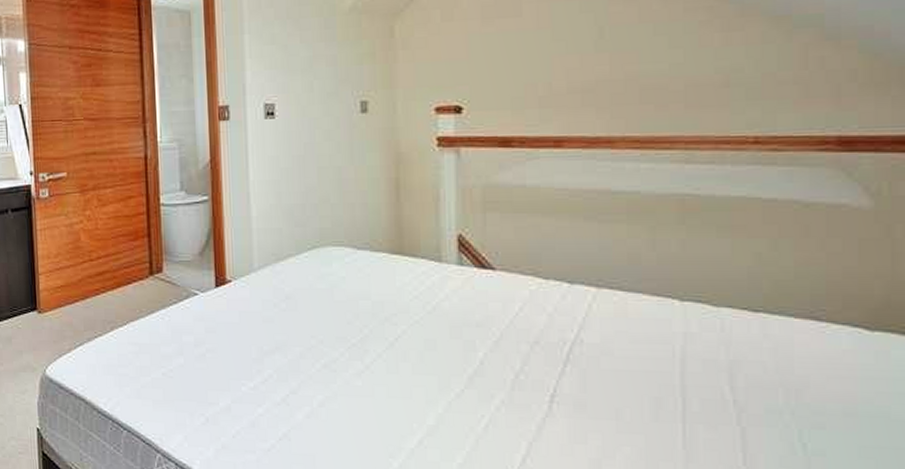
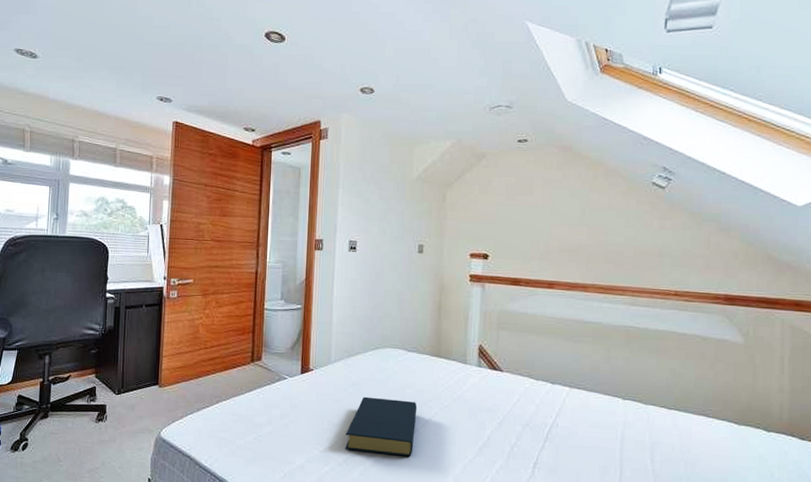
hardback book: none [282,313,377,392] -> present [345,396,417,457]

